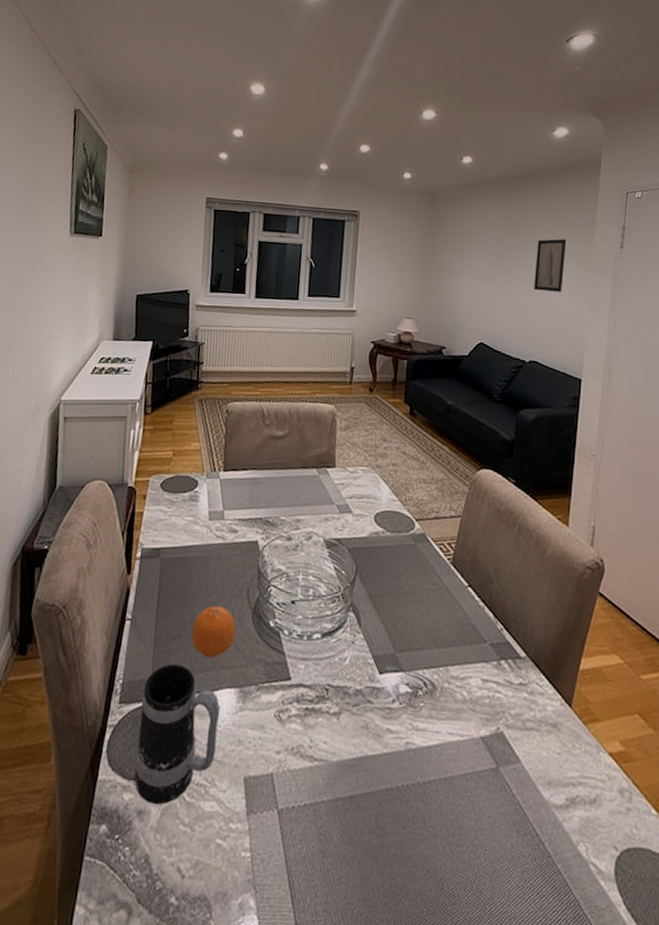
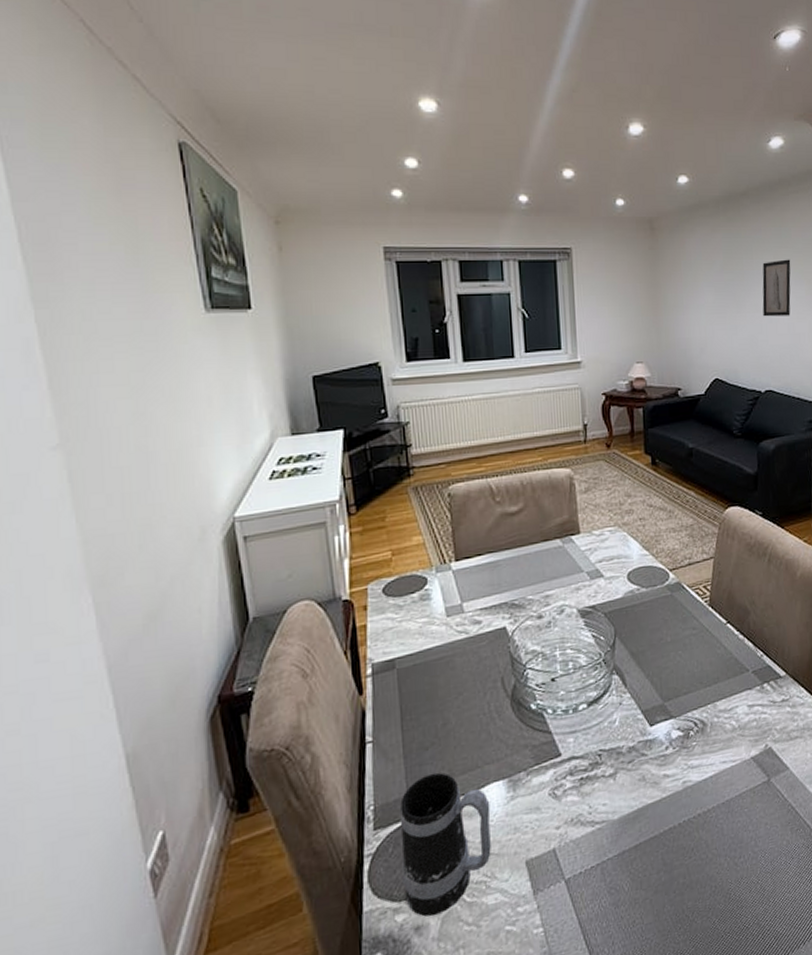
fruit: present [191,606,236,658] -> none [445,703,495,758]

